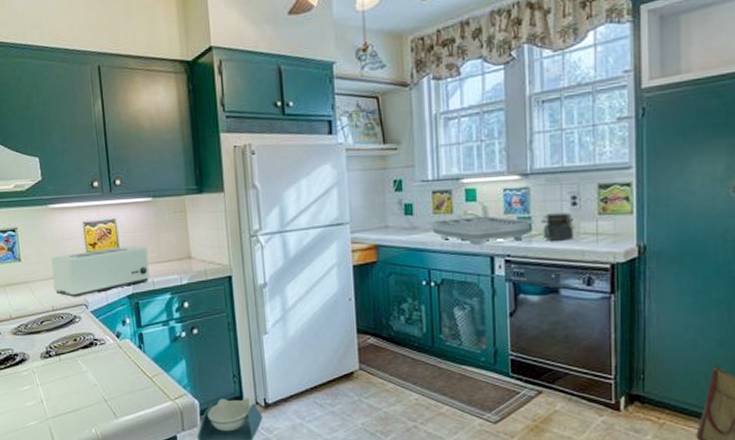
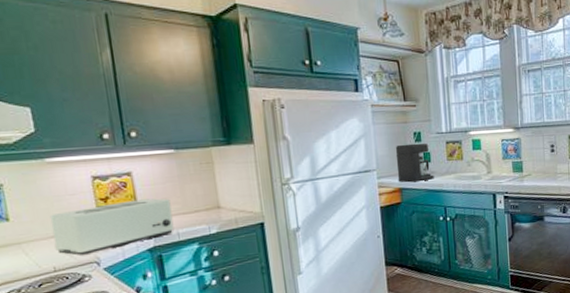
coffee maker: none [371,192,417,240] -> present [395,143,434,184]
dish rack: present [428,216,534,245] -> none [443,161,525,185]
jar: present [541,211,575,242] -> none [529,157,553,181]

